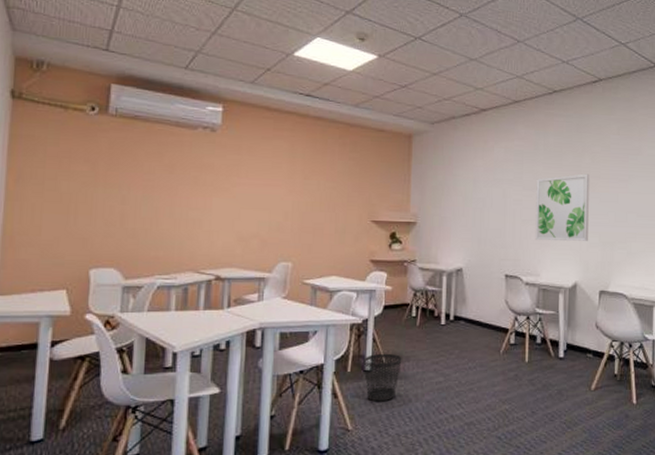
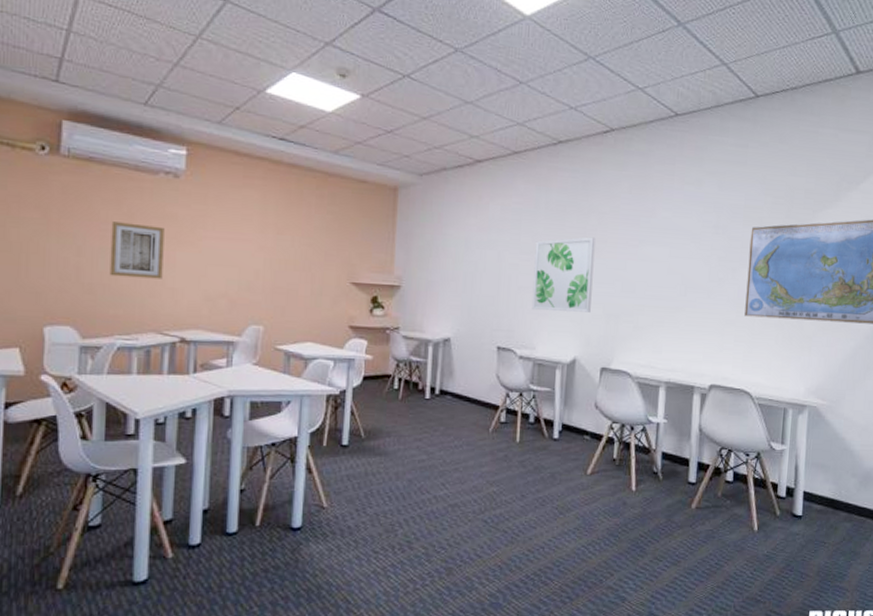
wall art: none [151,172,202,223] -> present [109,221,165,279]
wastebasket: present [363,354,402,402] -> none [340,428,382,479]

